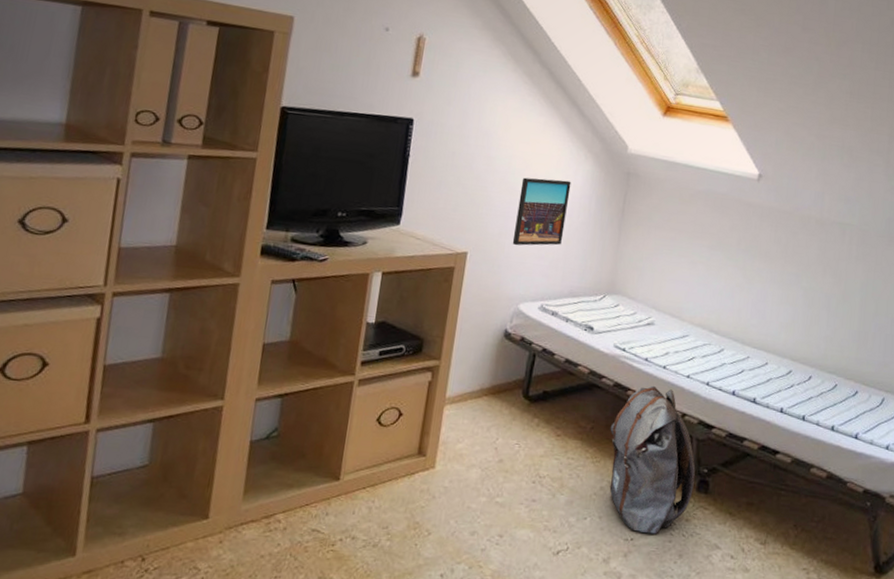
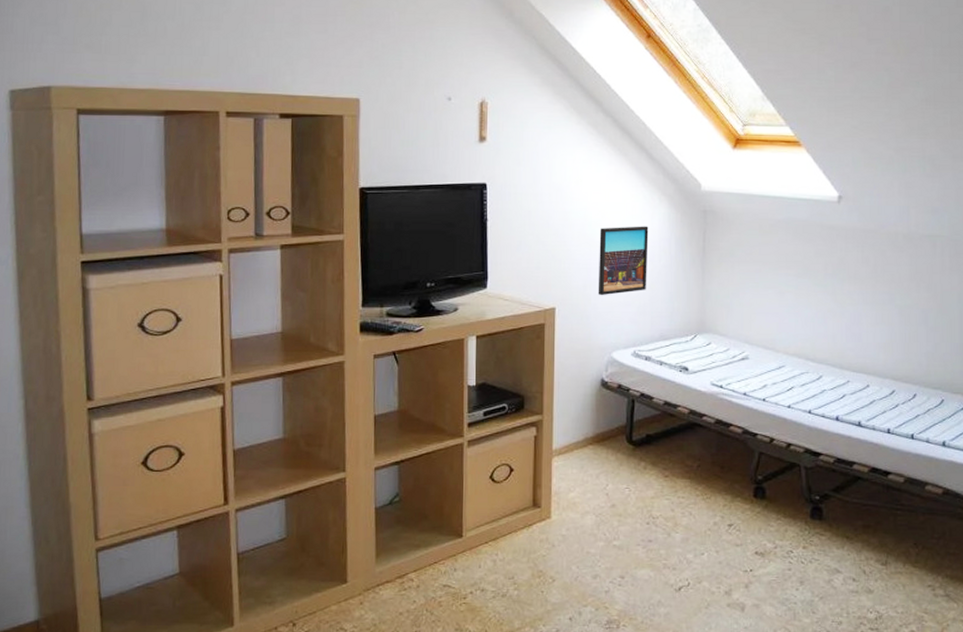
backpack: present [609,385,696,535] -> none [716,418,807,564]

